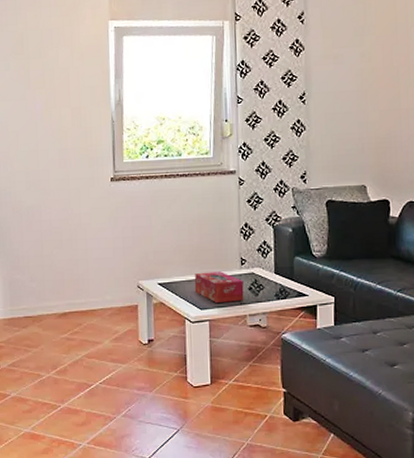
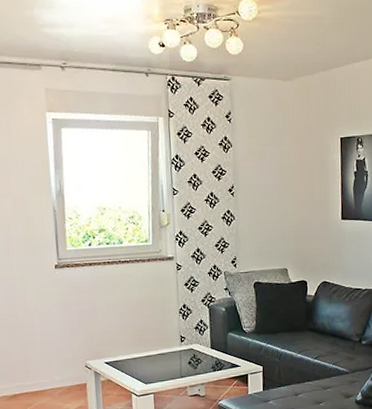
tissue box: present [194,271,244,303] -> none [139,349,185,377]

